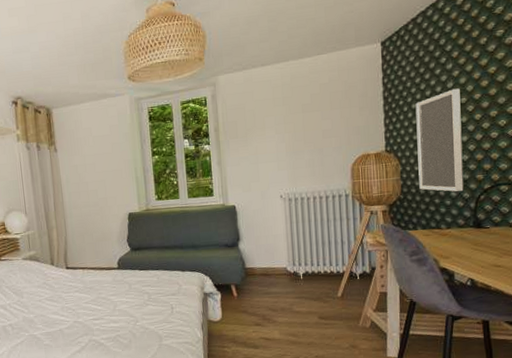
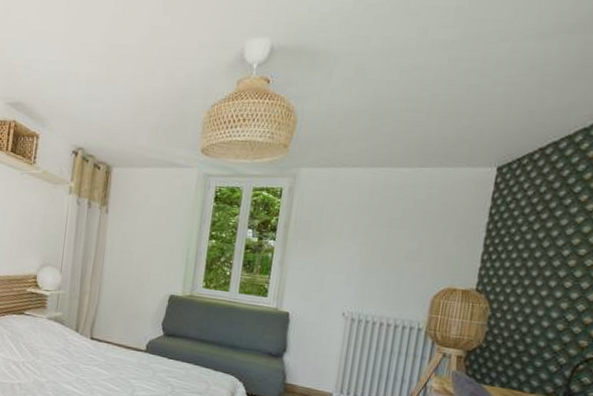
home mirror: present [415,88,464,192] -> none [507,236,581,355]

